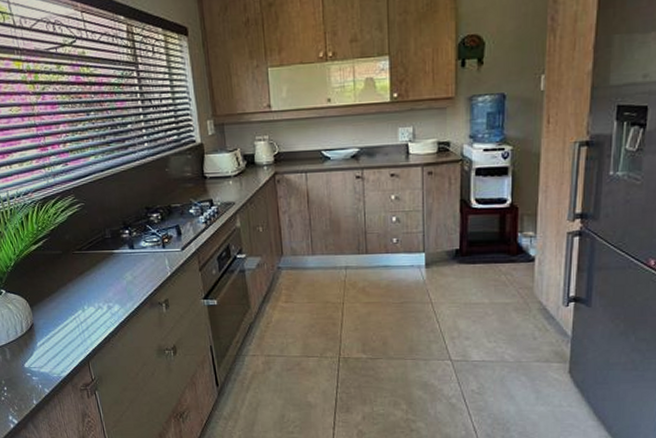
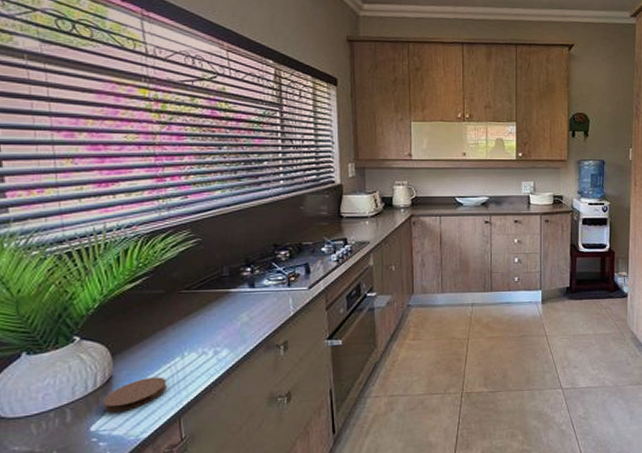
coaster: none [29,326,75,354] -> present [102,377,167,413]

